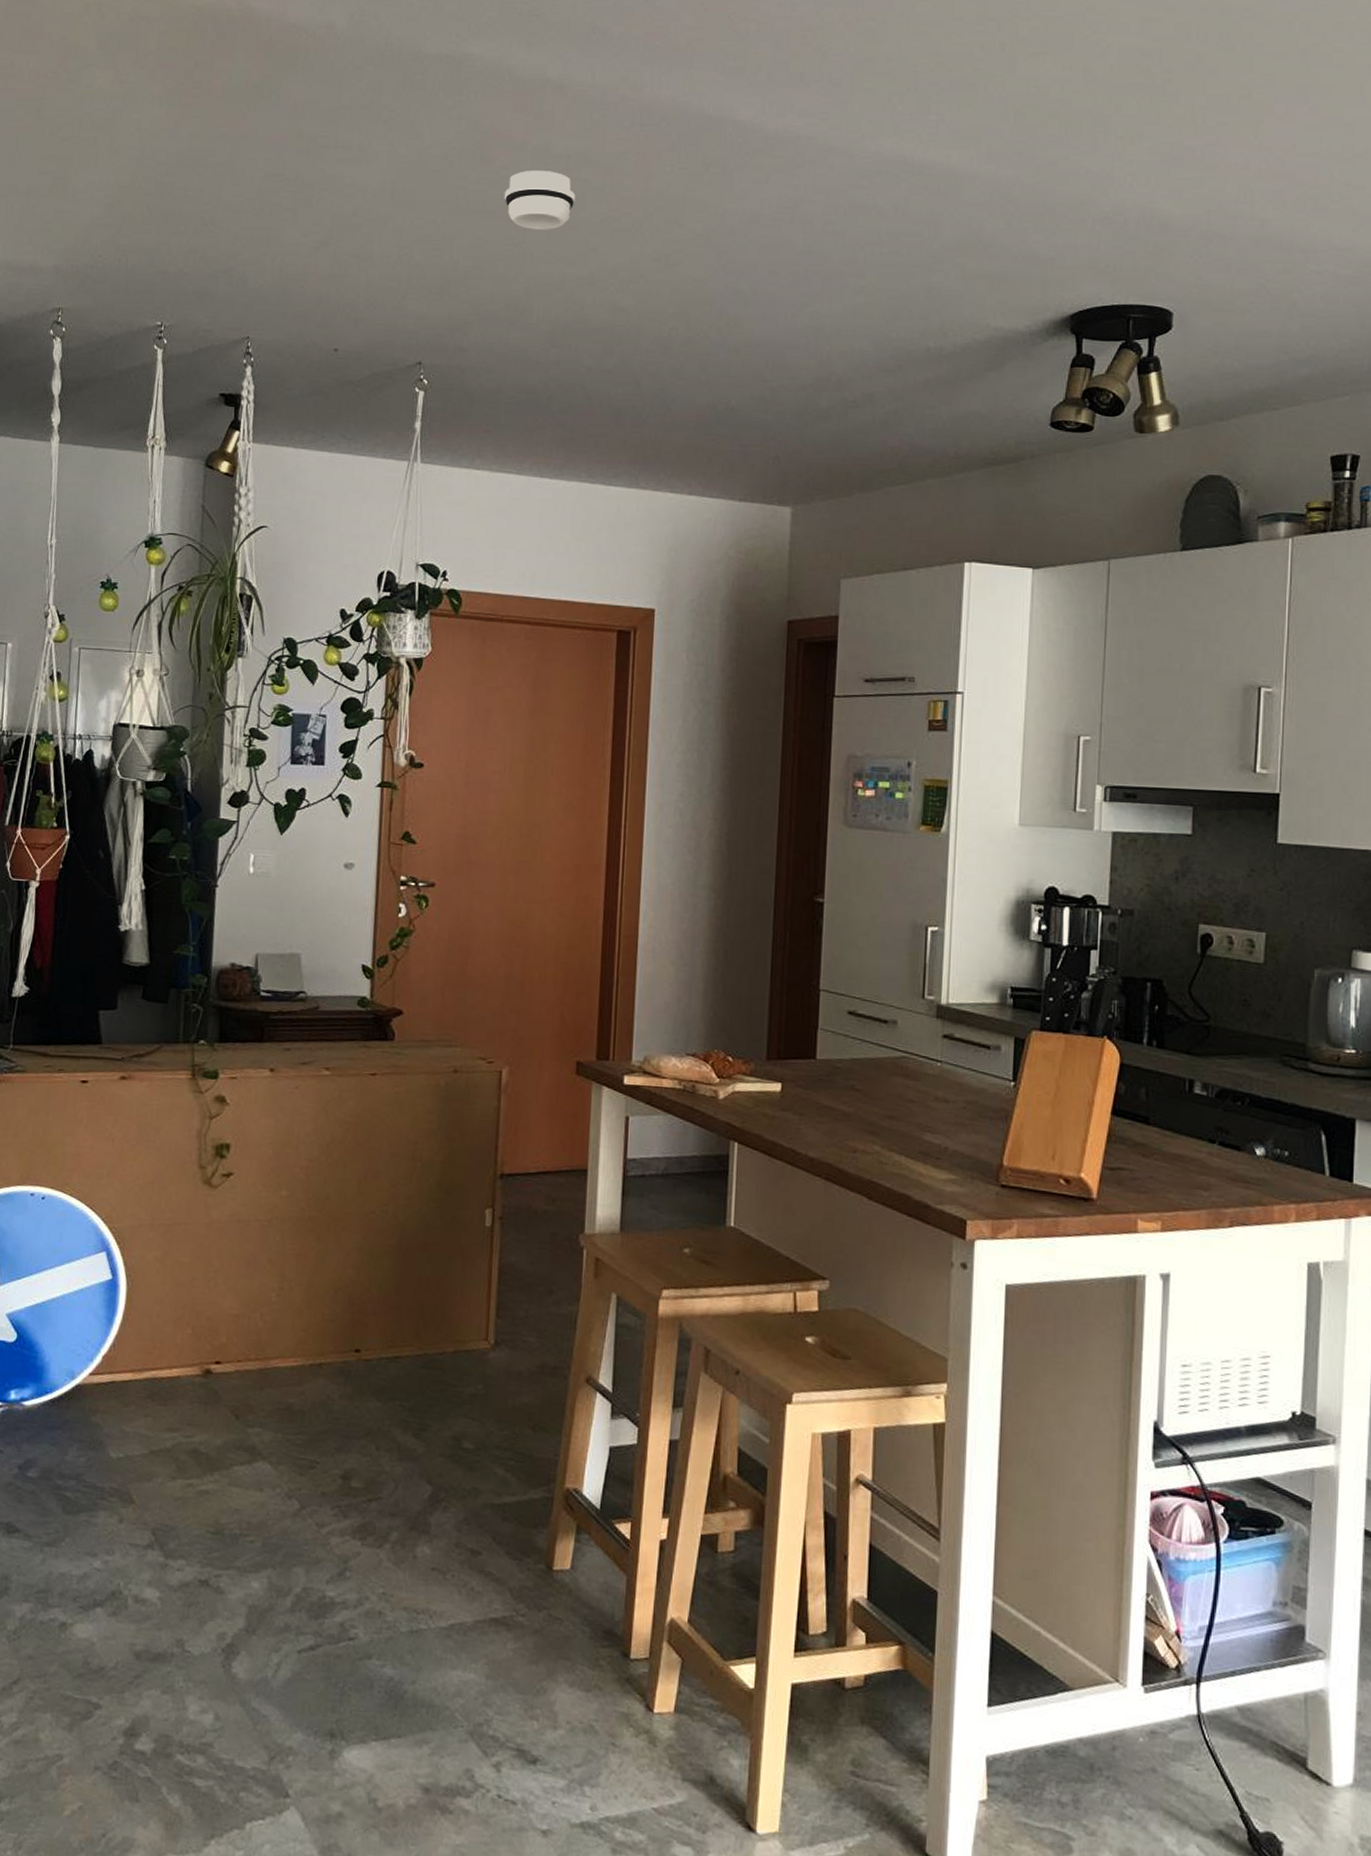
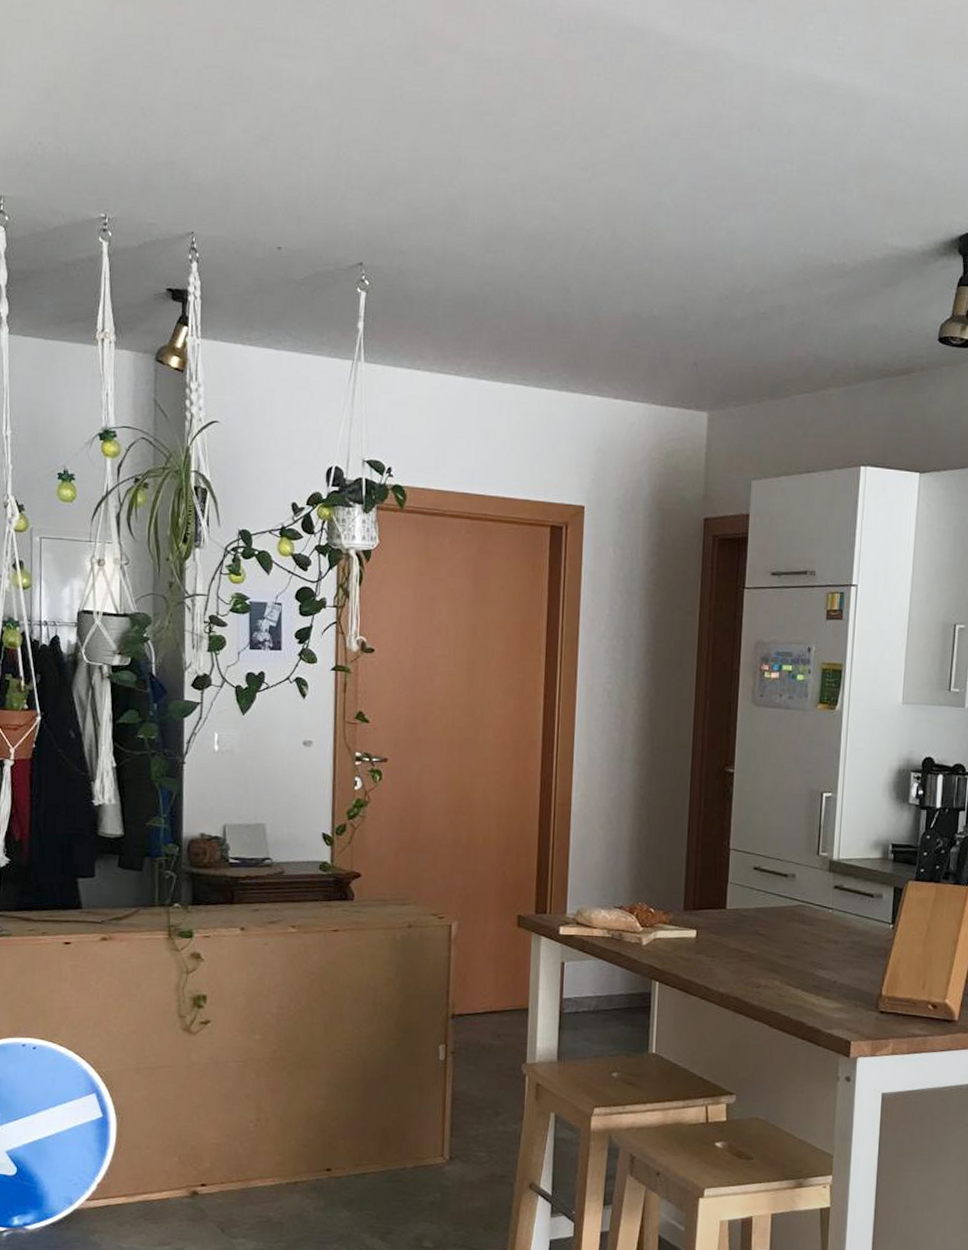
smoke detector: present [504,171,576,230] -> none [438,74,507,135]

